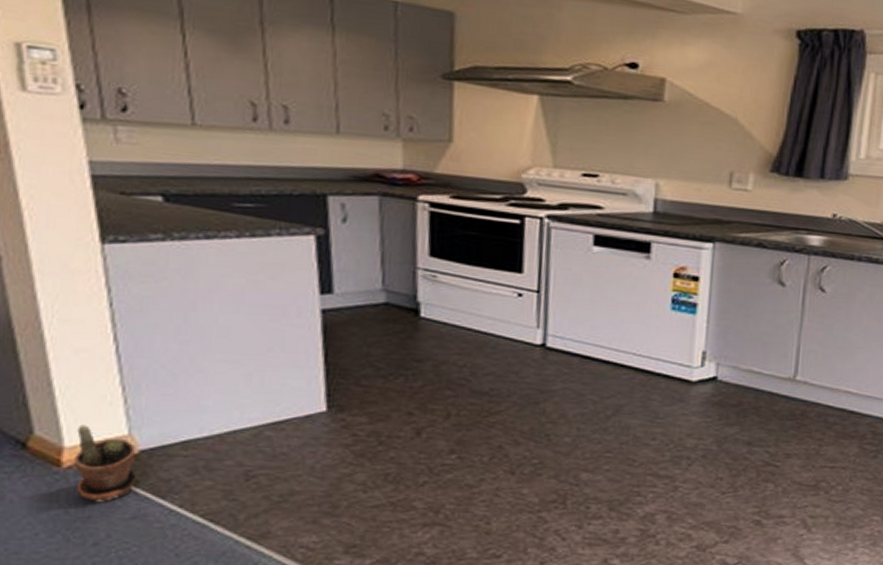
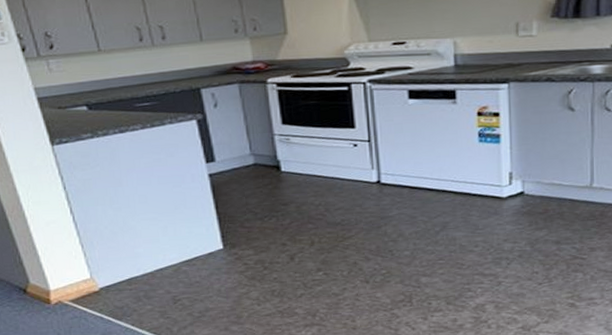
potted plant: present [74,424,136,503] -> none [57,273,101,327]

